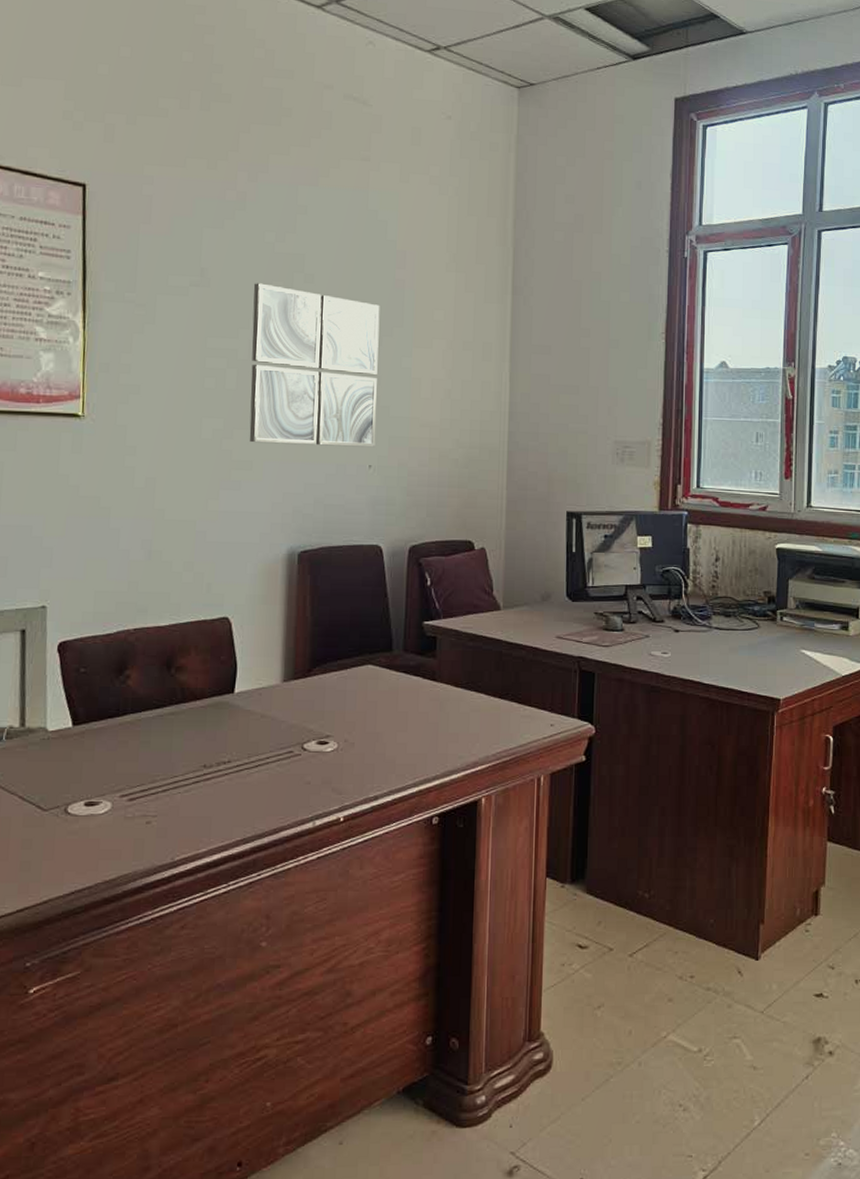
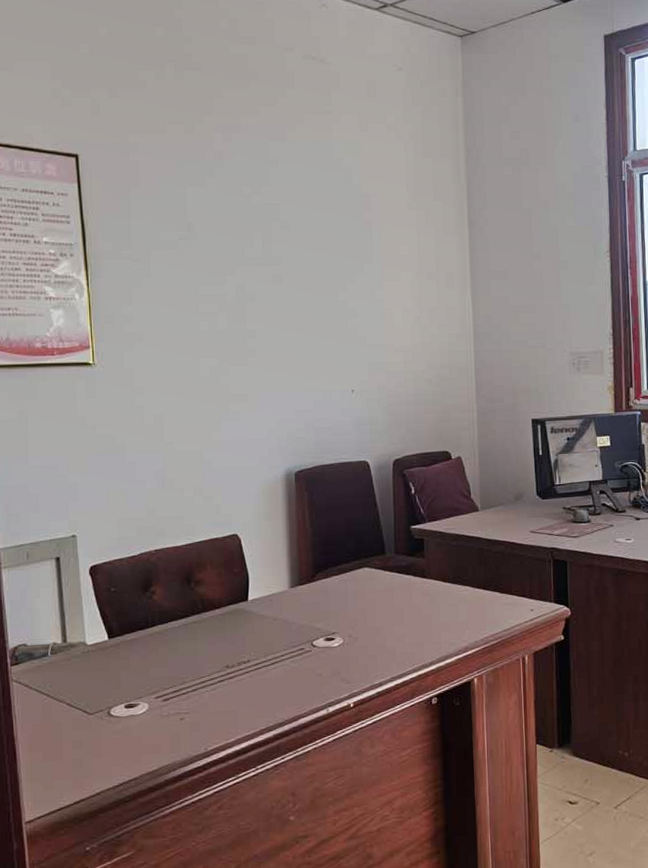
wall art: present [249,283,380,448] -> none [235,233,356,377]

